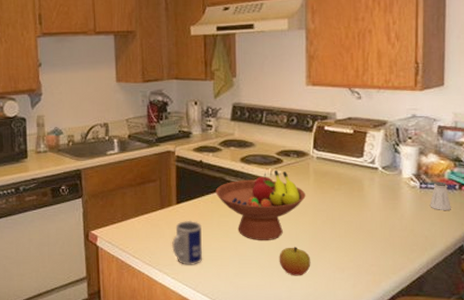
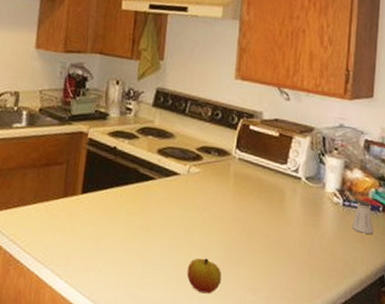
mug: present [171,220,203,265] -> none [69,213,106,269]
fruit bowl: present [215,169,306,240] -> none [126,166,224,248]

